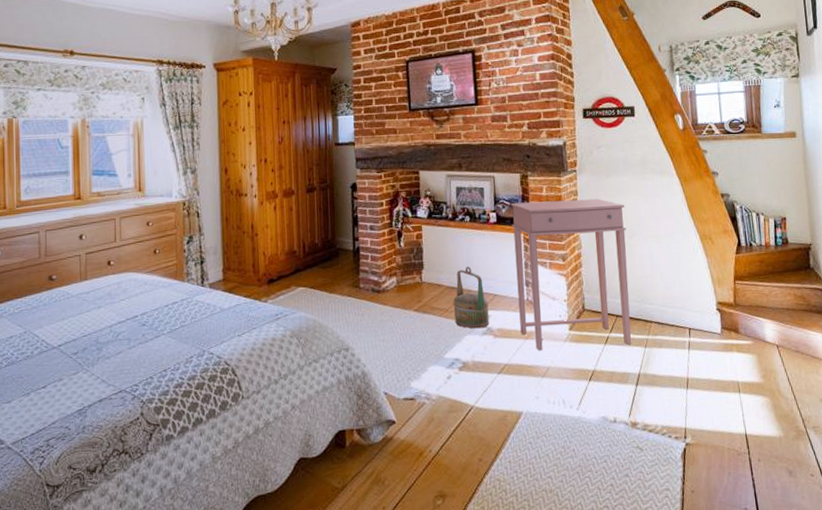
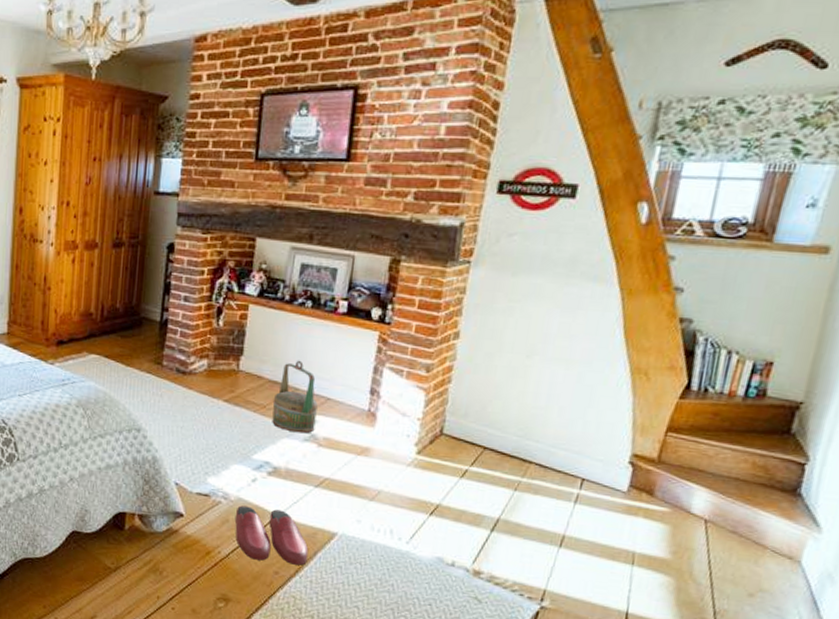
slippers: none [439,400,504,452] -> present [235,505,309,566]
side table: present [510,198,632,351] -> none [352,293,531,484]

